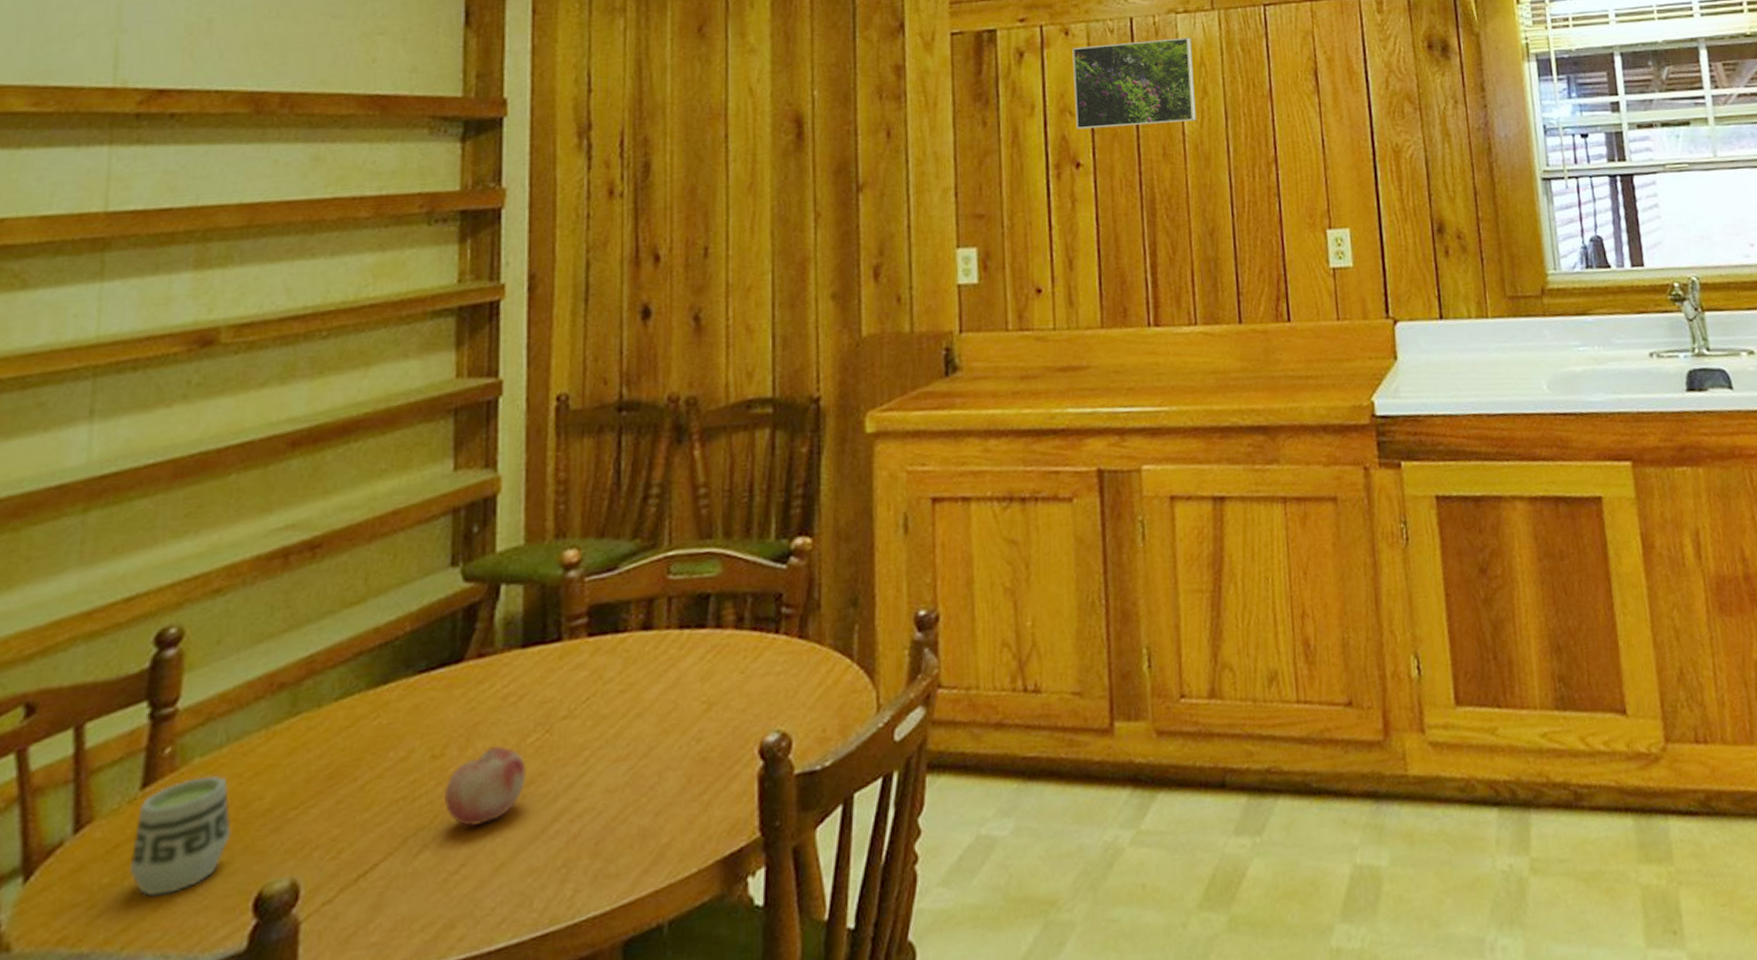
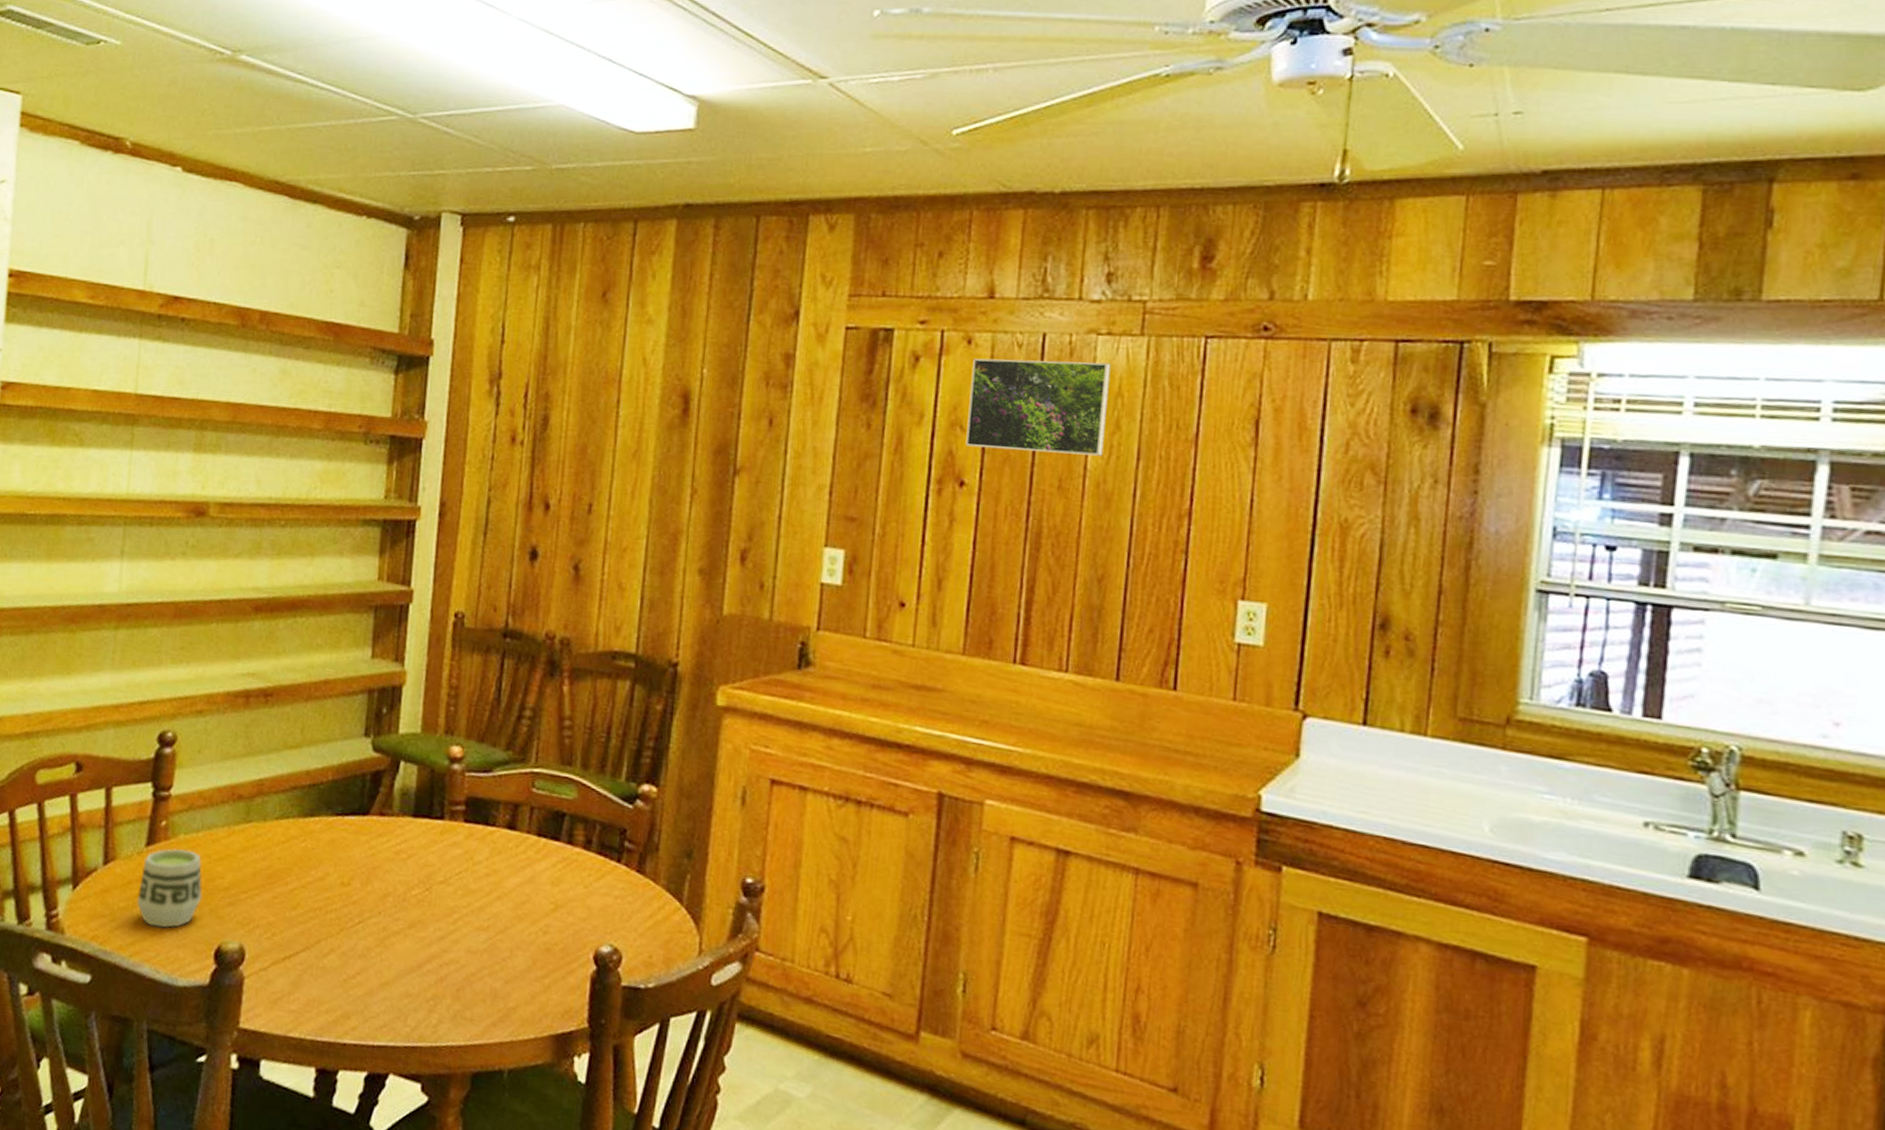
fruit: present [445,746,526,826] -> none [348,889,410,947]

